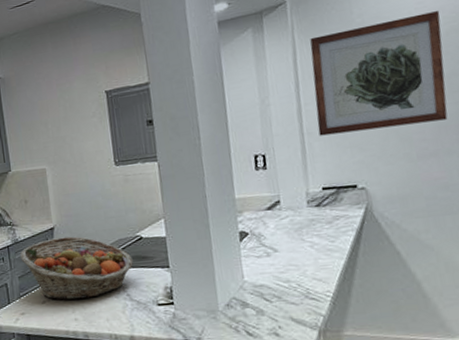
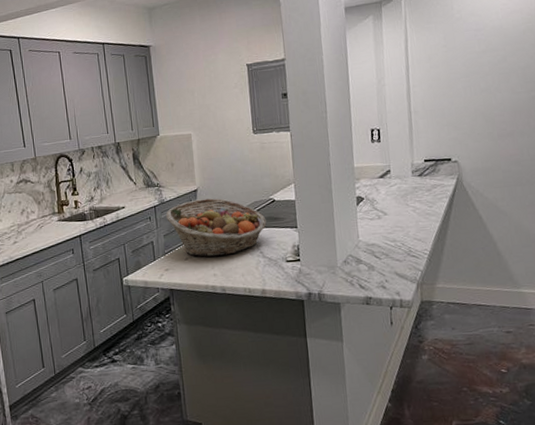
wall art: present [310,11,448,136] -> none [419,12,522,115]

